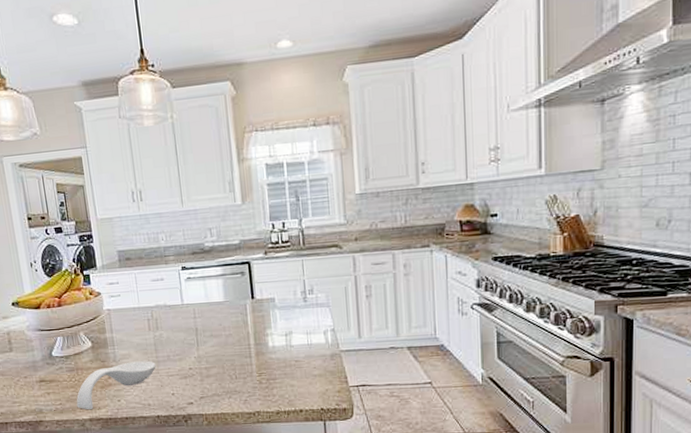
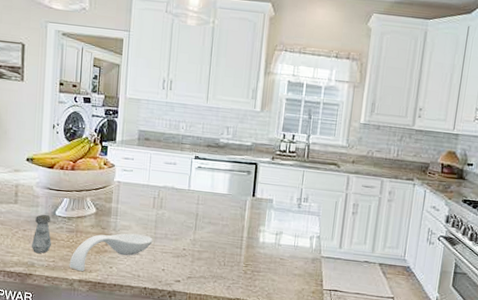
salt shaker: none [33,357,55,399] -> present [31,214,51,254]

